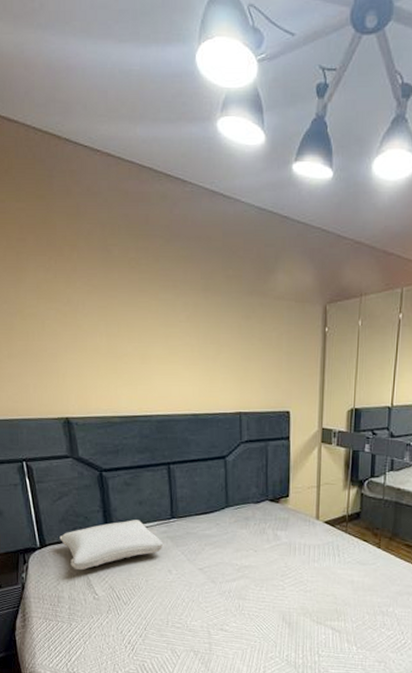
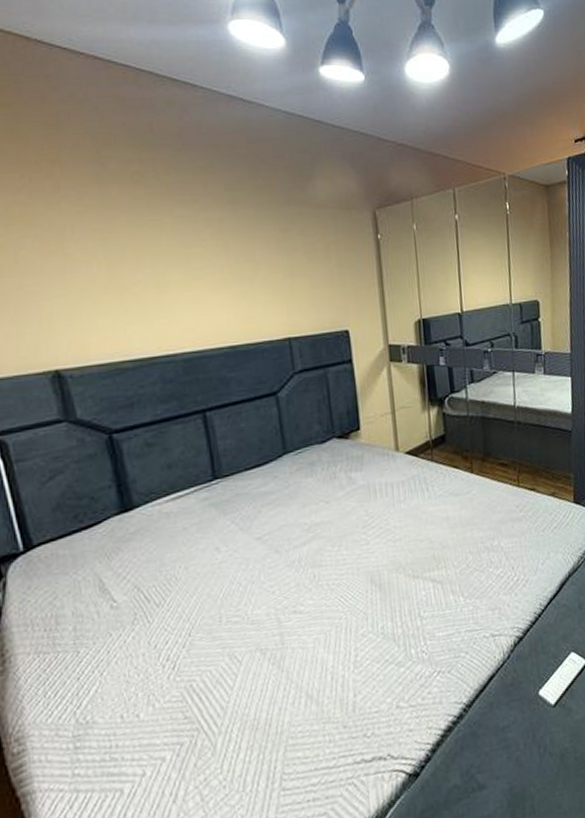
pillow: present [60,520,164,570] -> none [54,489,206,572]

